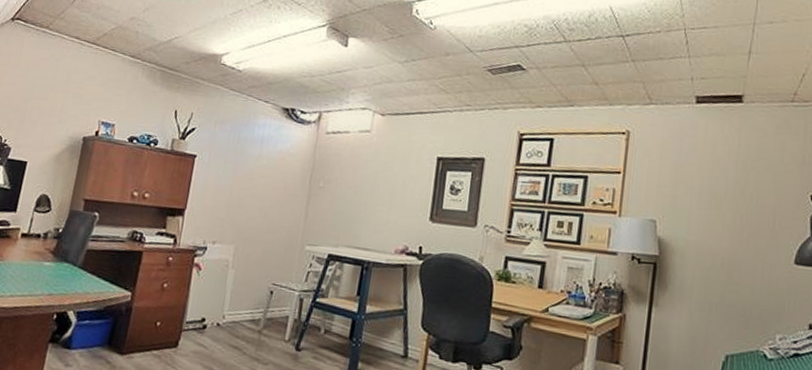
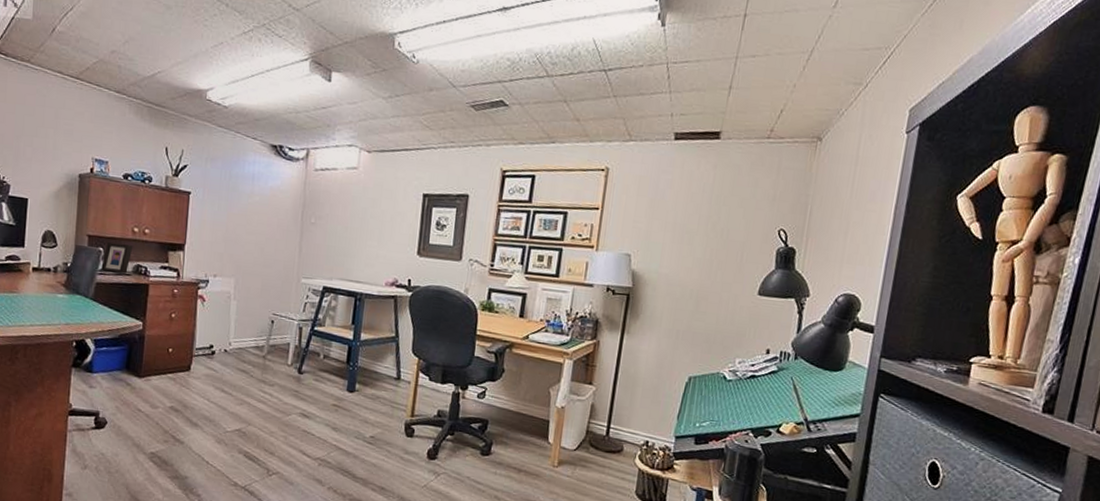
picture frame: none [94,207,131,240] -> present [101,242,133,274]

